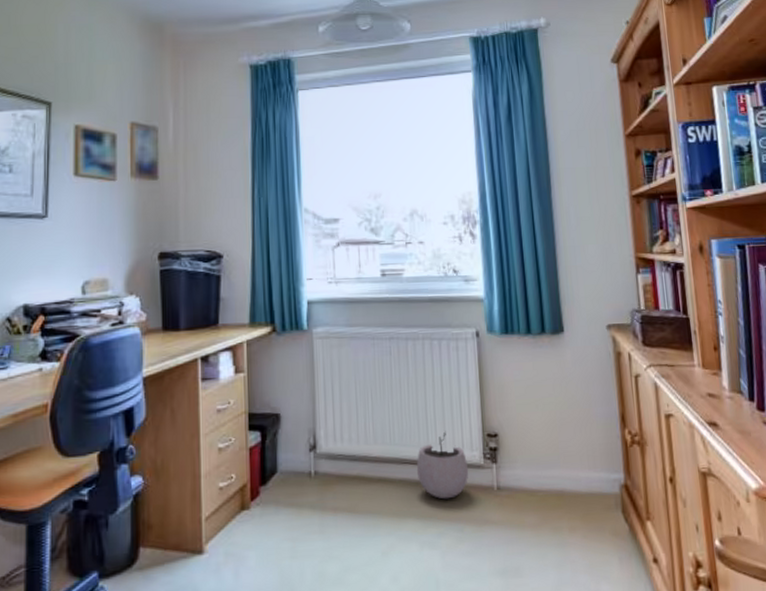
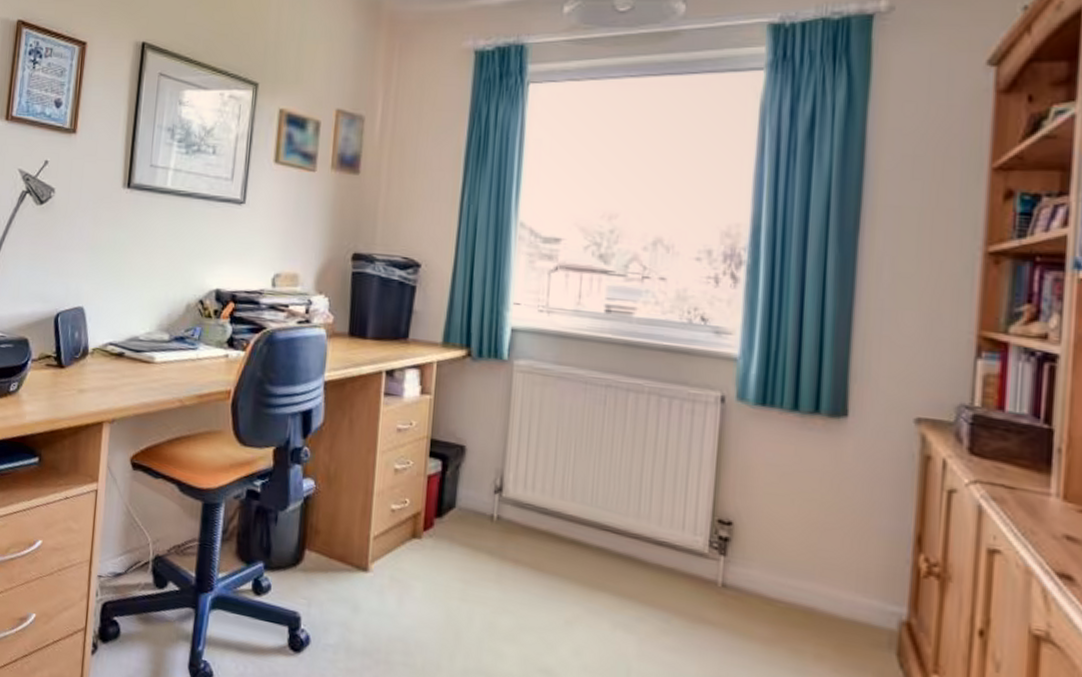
plant pot: present [416,431,469,500] -> none [619,505,688,583]

